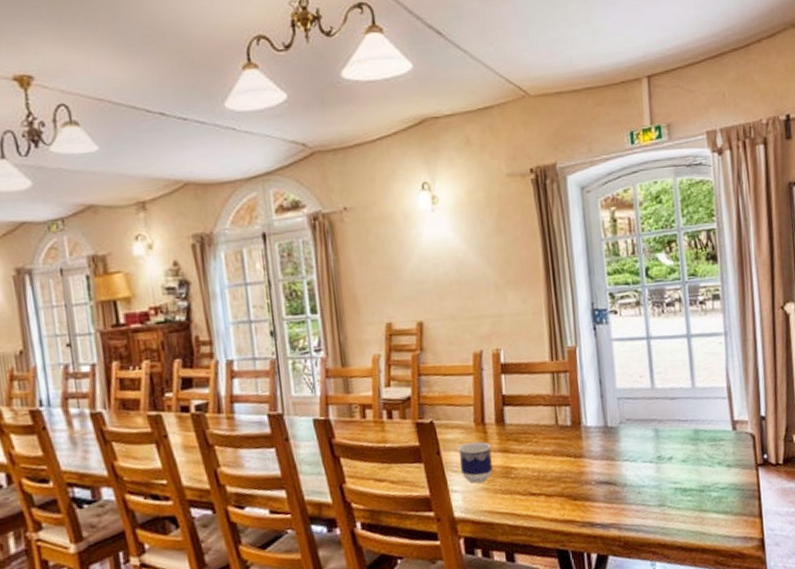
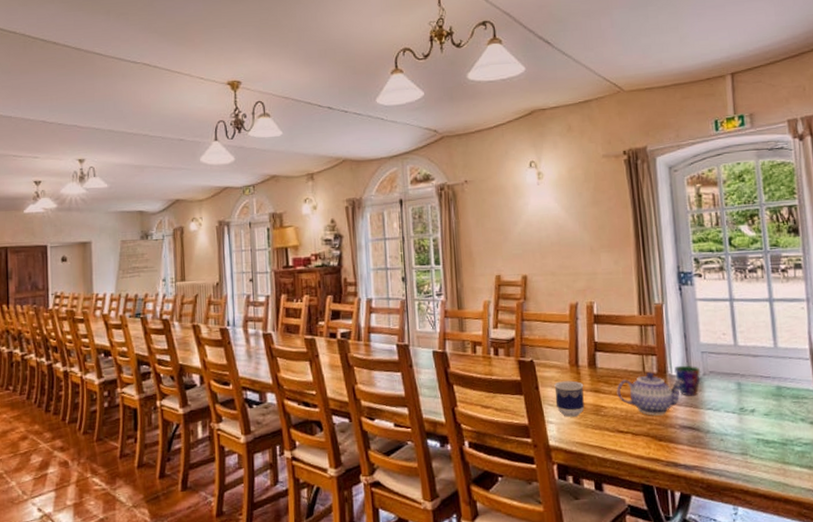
teapot: none [527,423,600,473] -> present [616,371,685,416]
cup: none [589,414,617,448] -> present [674,365,701,396]

